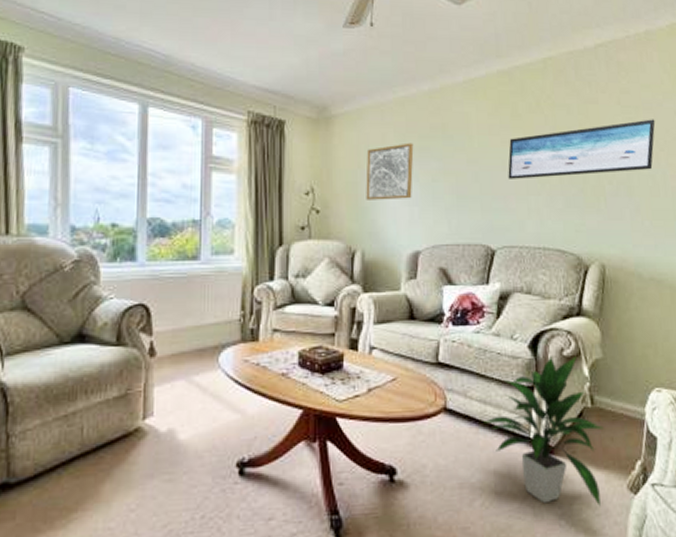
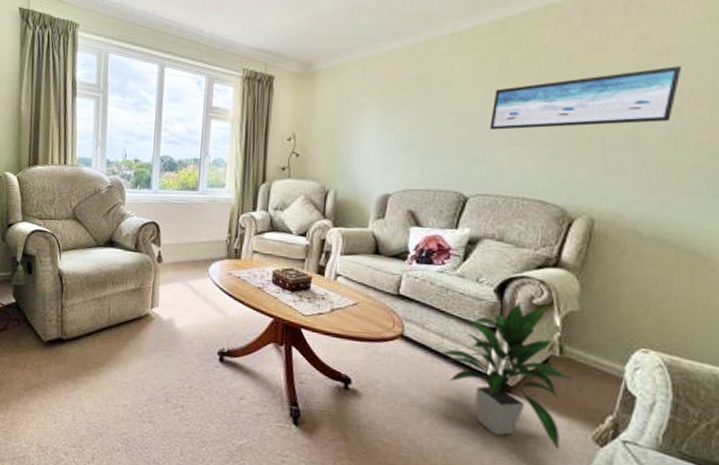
wall art: present [366,142,414,200] -> none [342,94,393,147]

